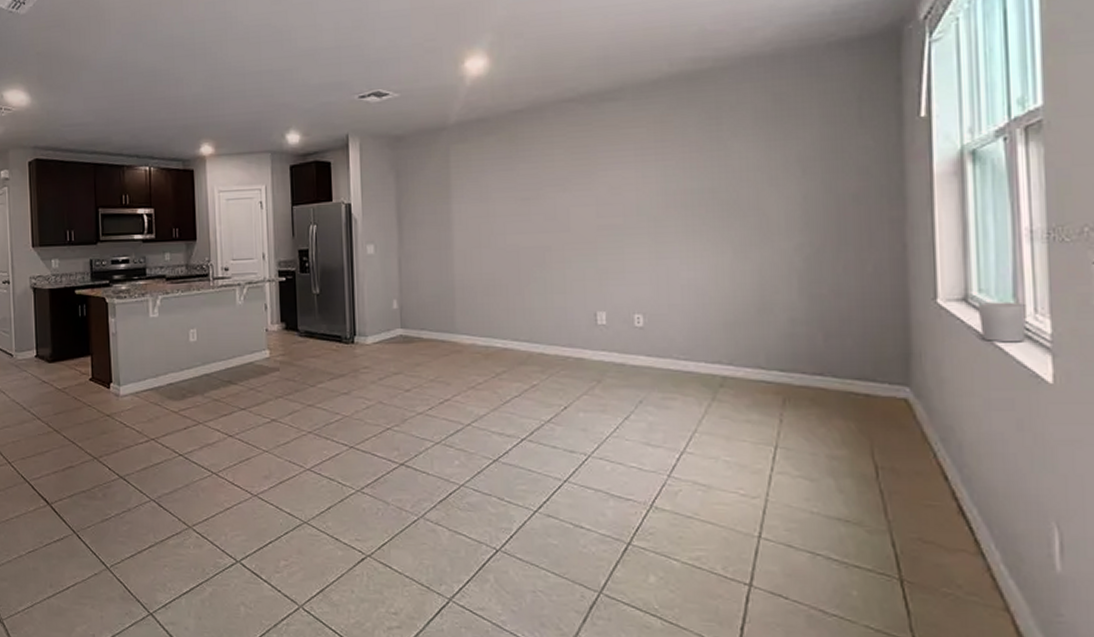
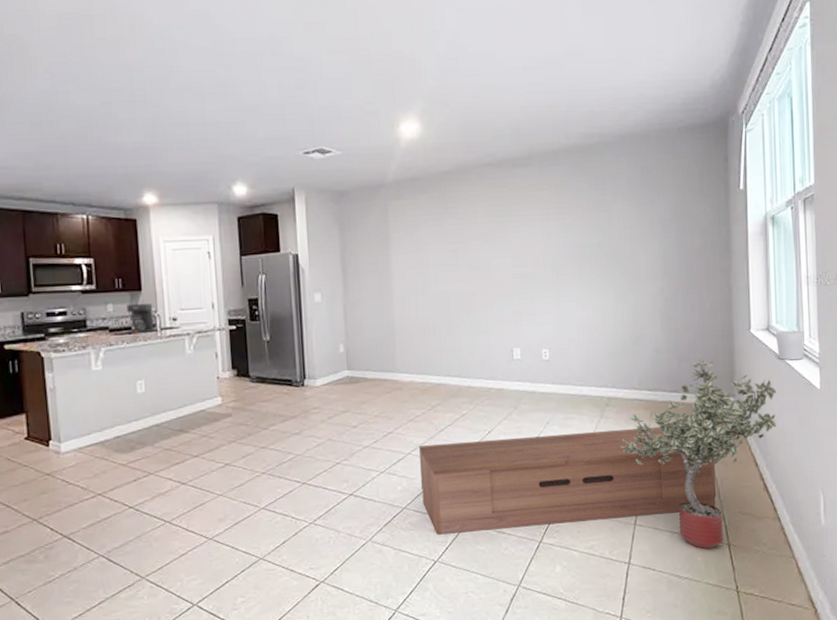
coffee maker: none [181,252,208,284] -> present [126,302,155,335]
tv stand: none [479,417,882,530] -> present [418,427,717,535]
potted tree: none [739,335,978,582] -> present [620,359,776,550]

